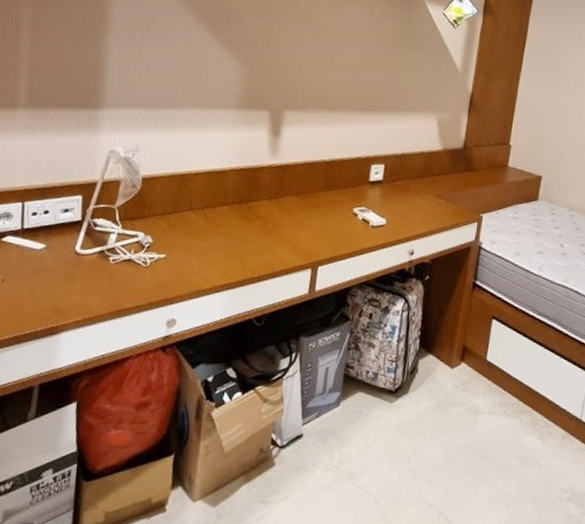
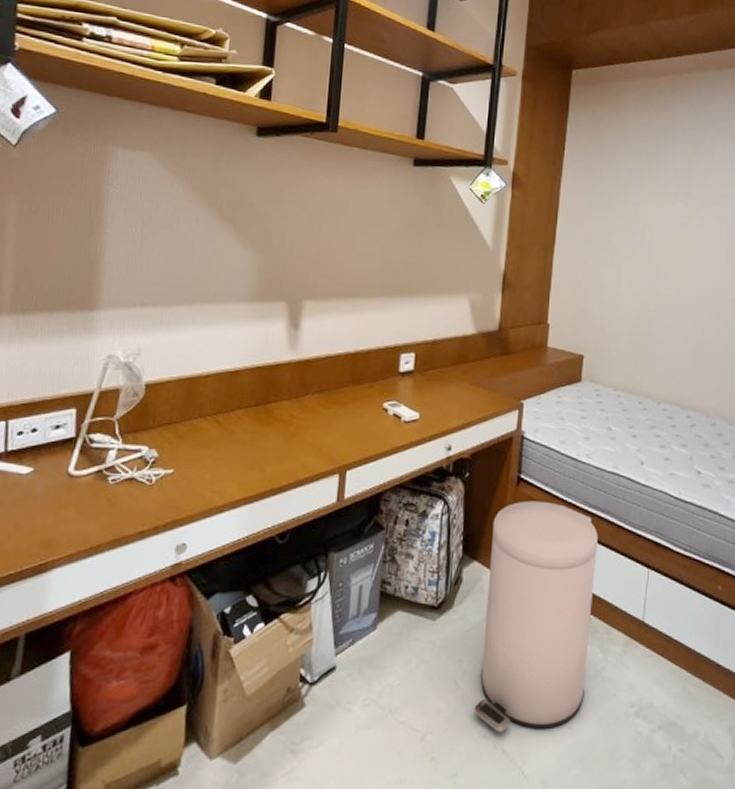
pedal bin: none [422,305,545,504] -> present [474,501,598,734]

